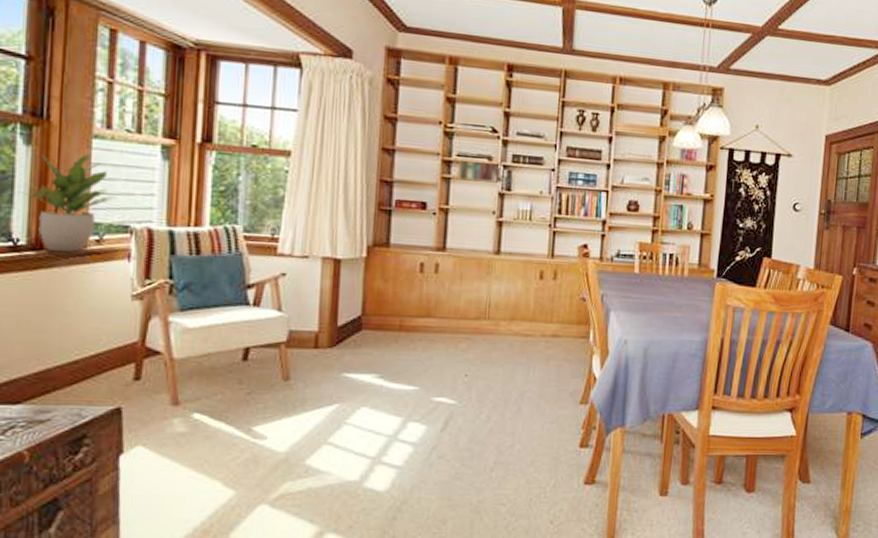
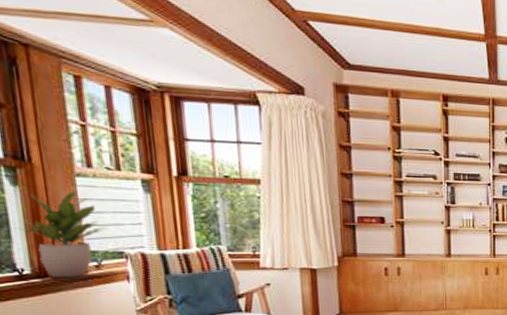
books: present [457,153,503,183] -> none [407,174,448,198]

